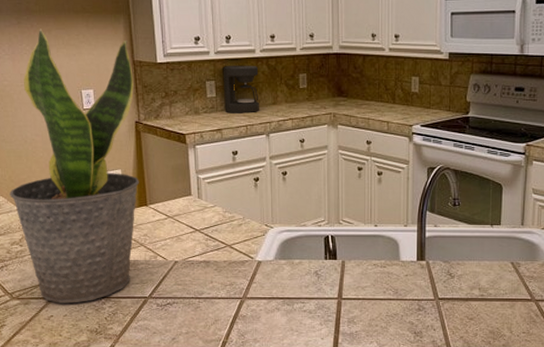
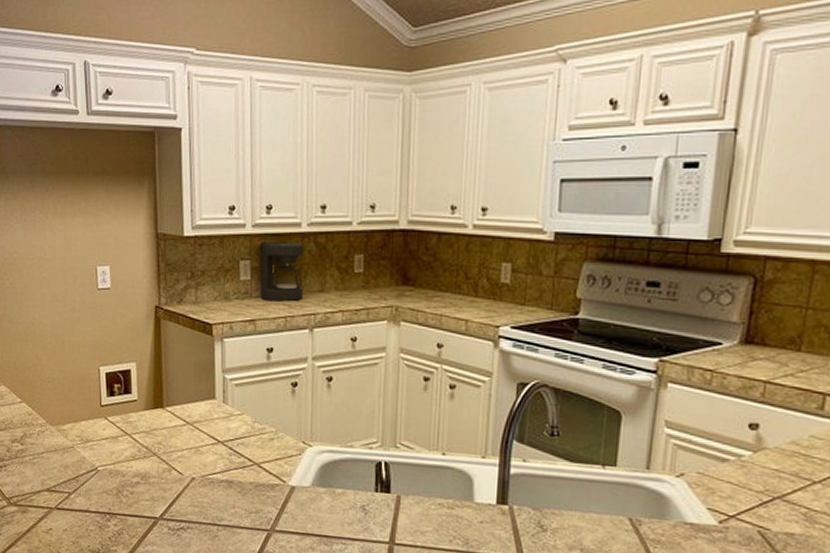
potted plant: present [9,29,140,303] -> none [12,193,157,517]

